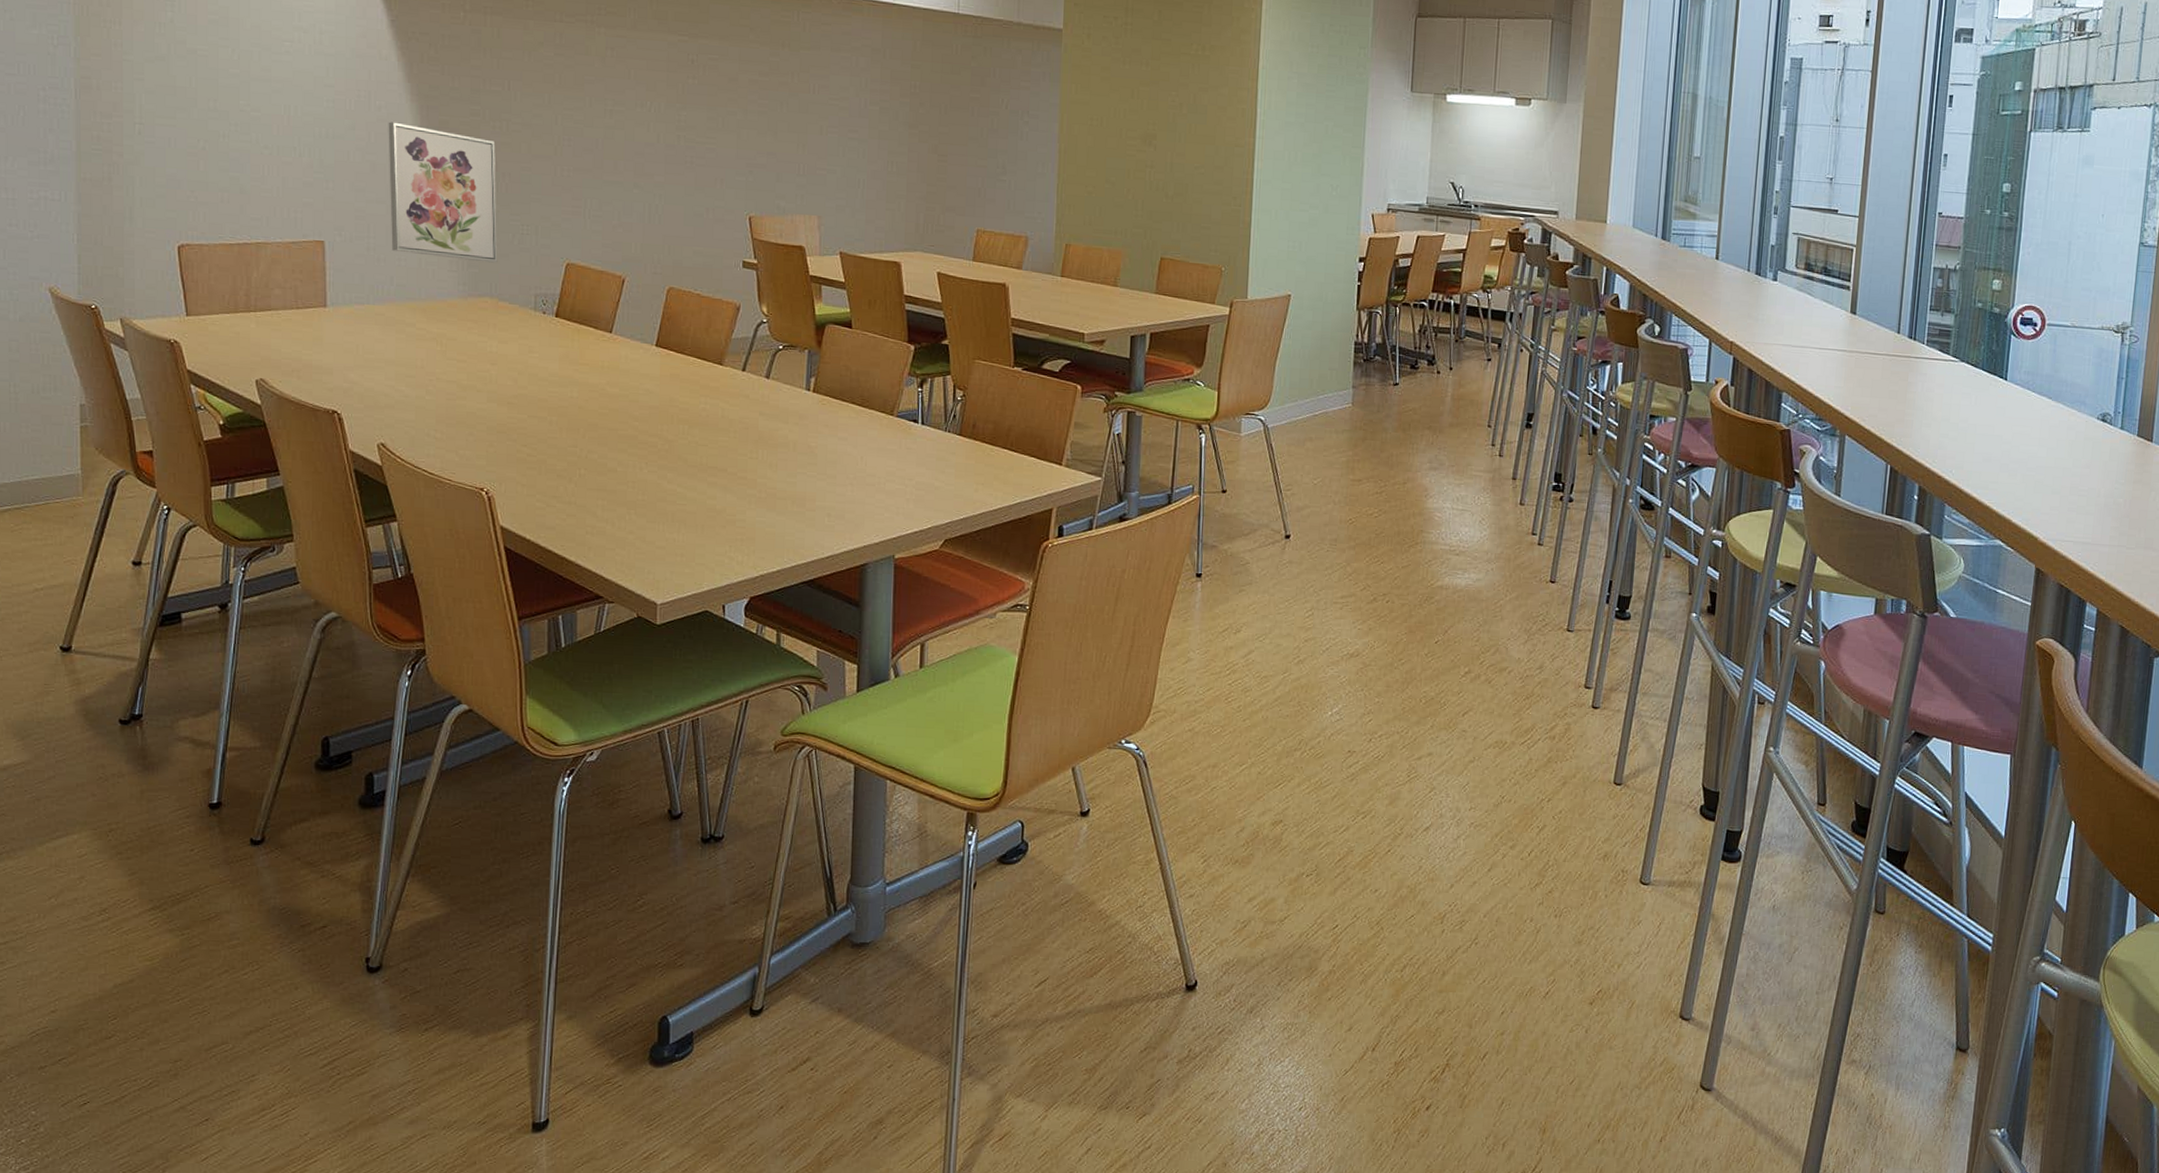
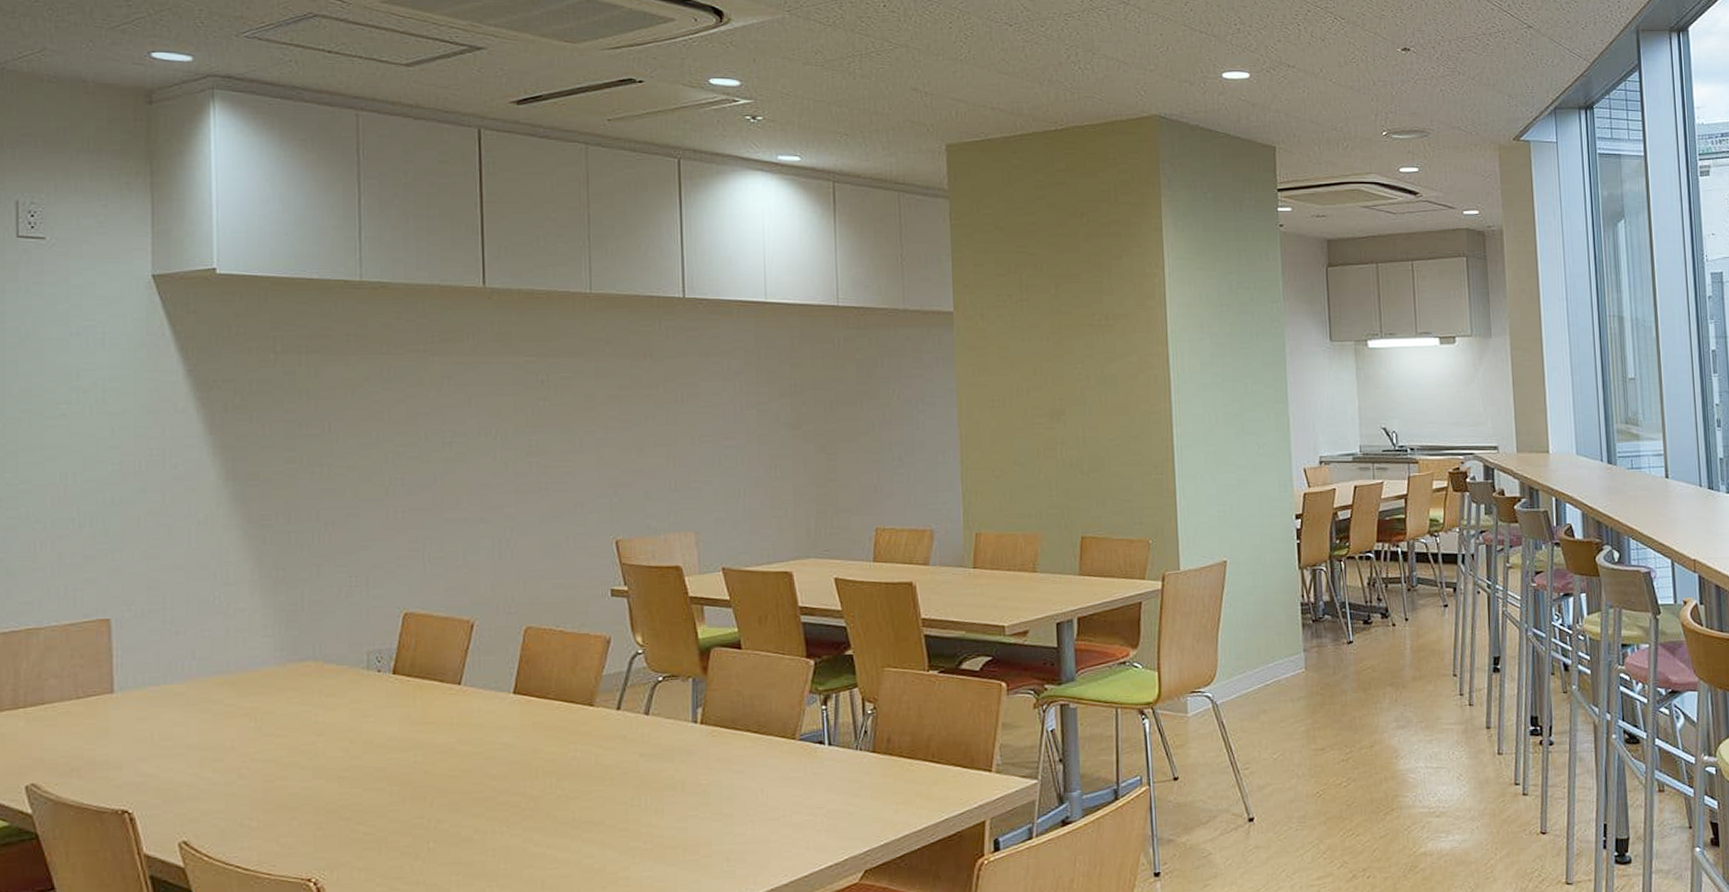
wall art: present [388,122,498,263] -> none [186,479,322,622]

